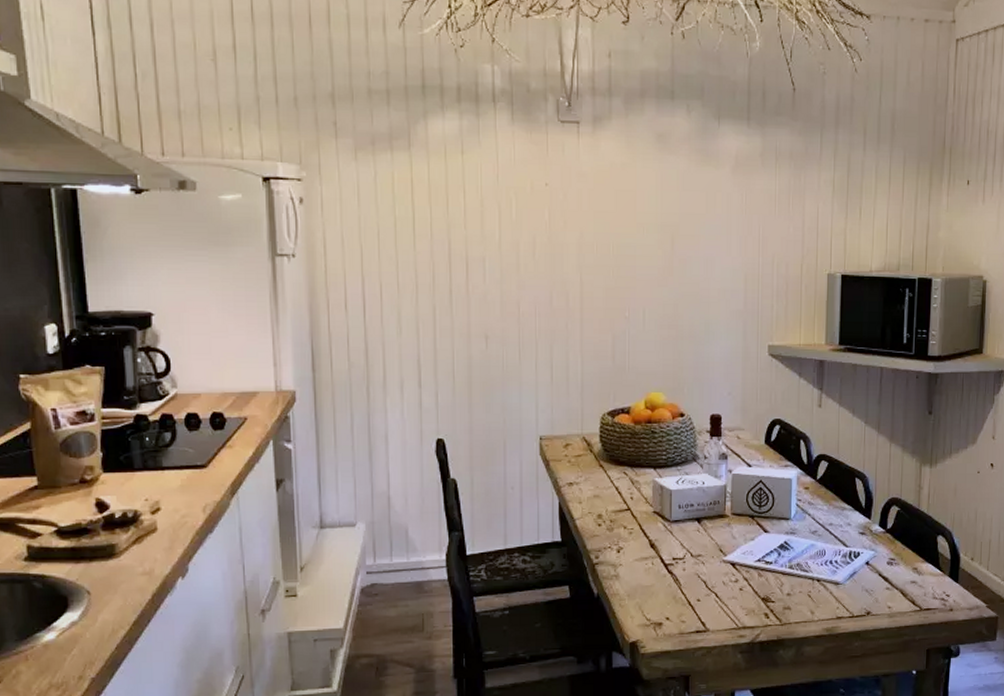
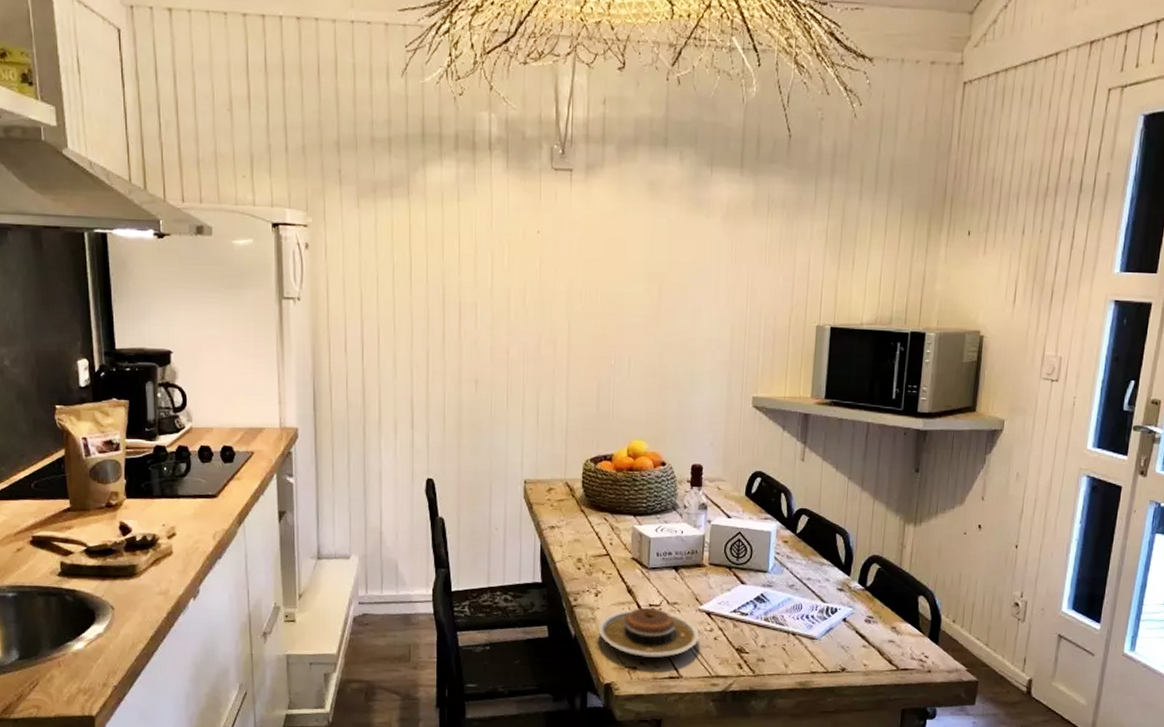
plate: none [622,561,725,613] -> present [599,607,700,658]

